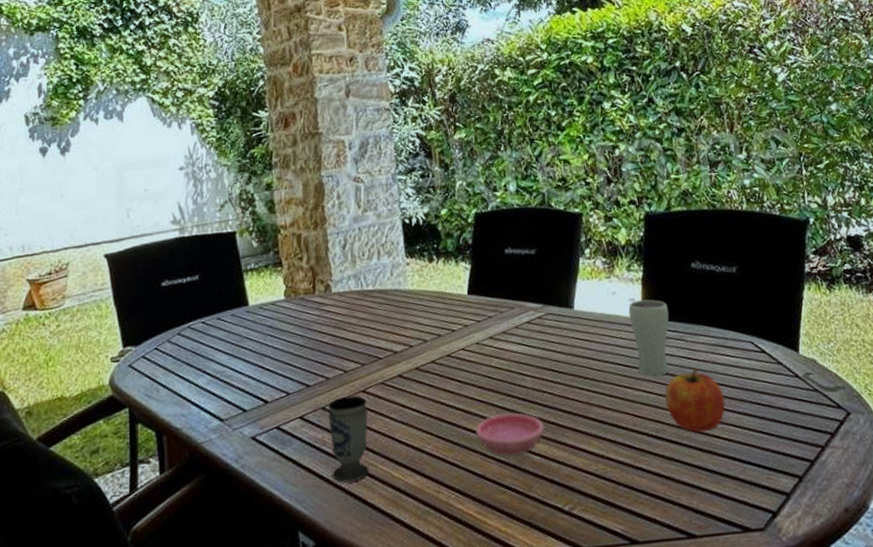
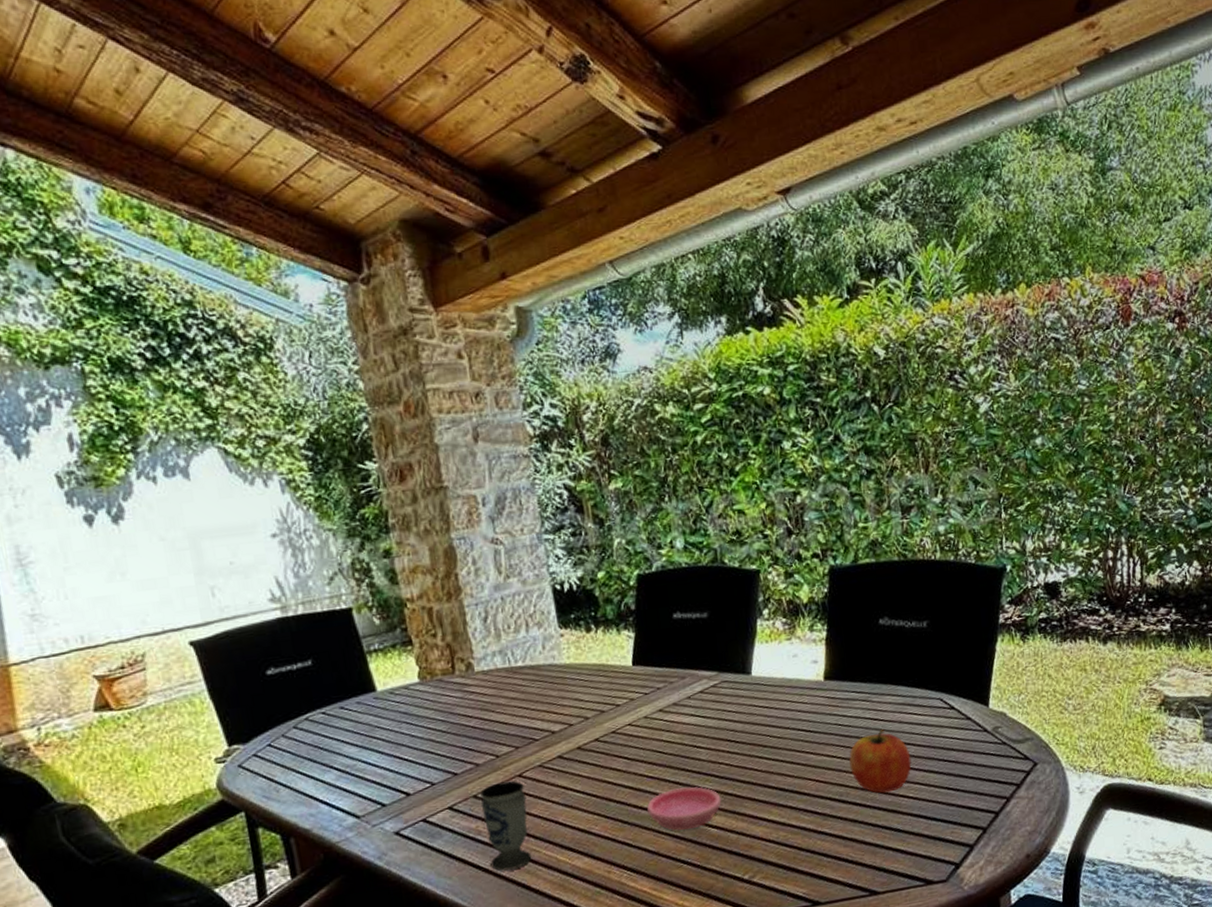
drinking glass: present [628,299,669,376] -> none [811,660,855,740]

